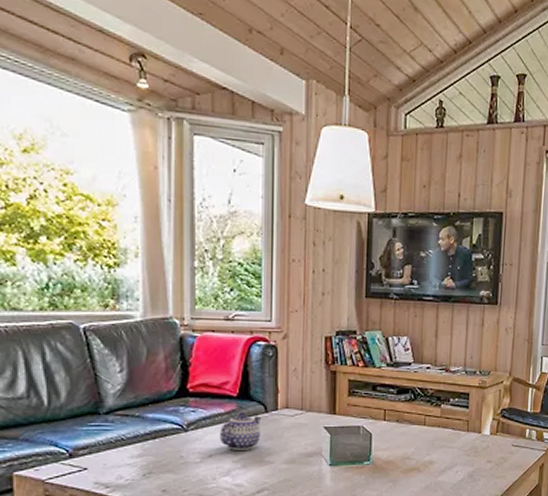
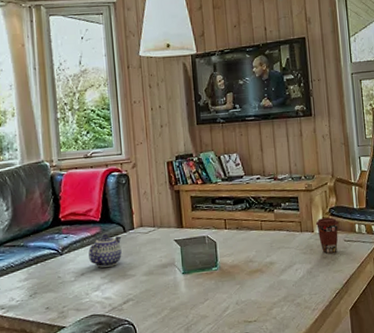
coffee cup: none [484,419,509,457] -> present [315,217,338,254]

